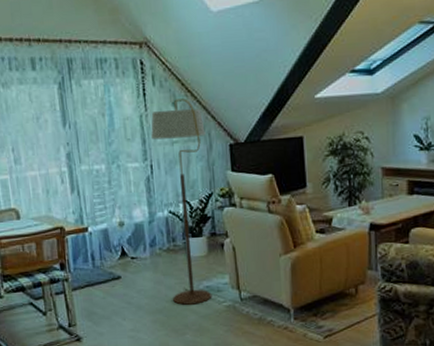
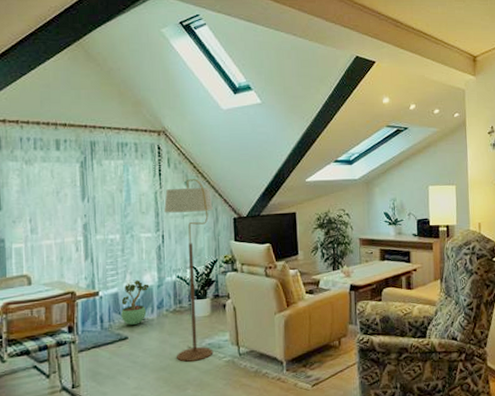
potted plant: none [111,214,140,265] -> present [121,279,150,326]

